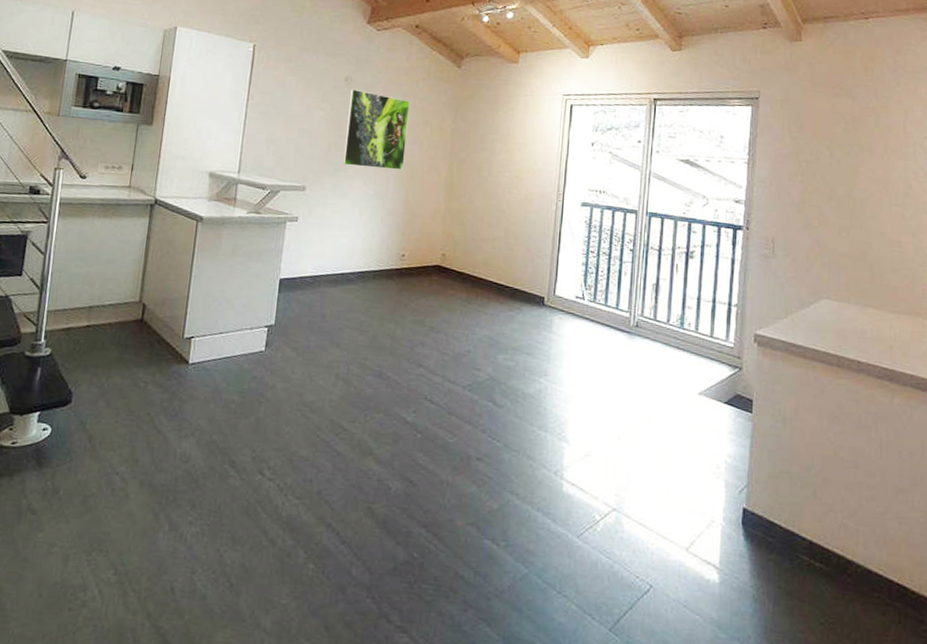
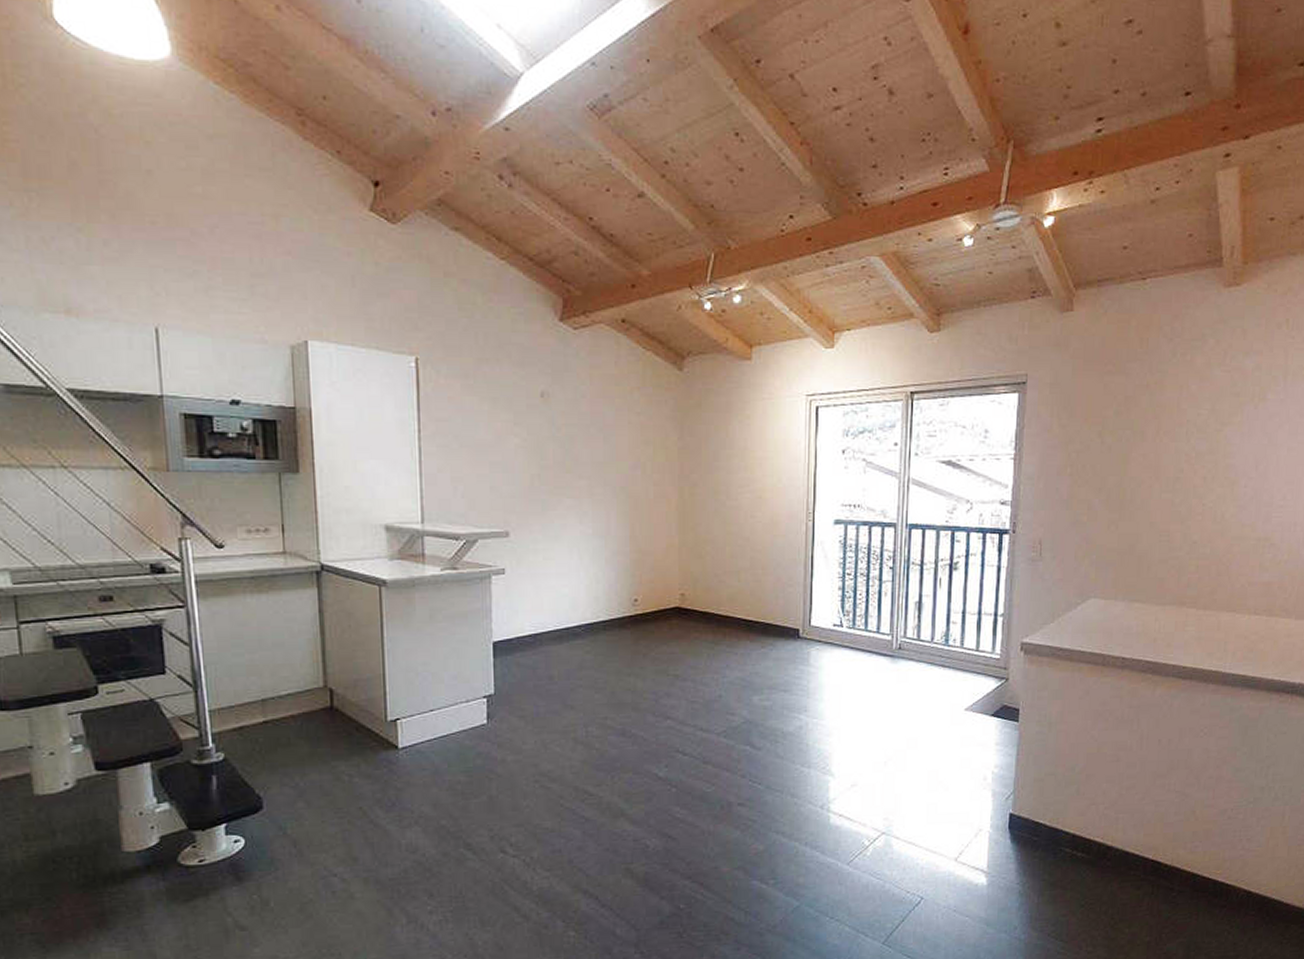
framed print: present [342,88,410,170] -> none [549,406,626,502]

